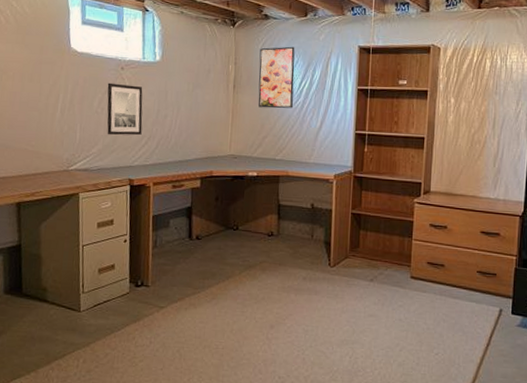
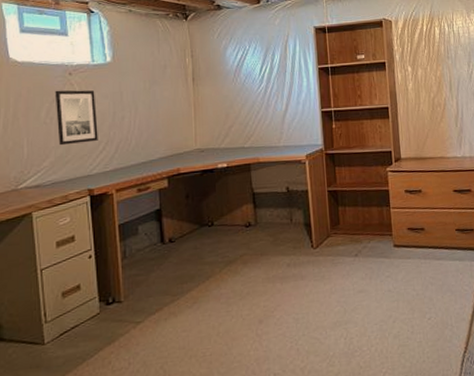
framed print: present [258,46,295,109] -> none [216,33,256,98]

